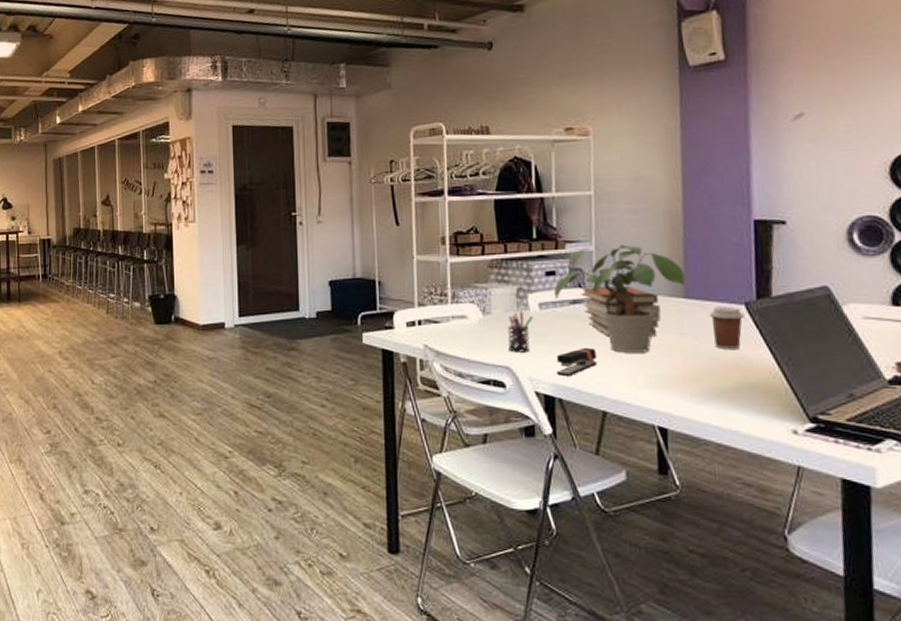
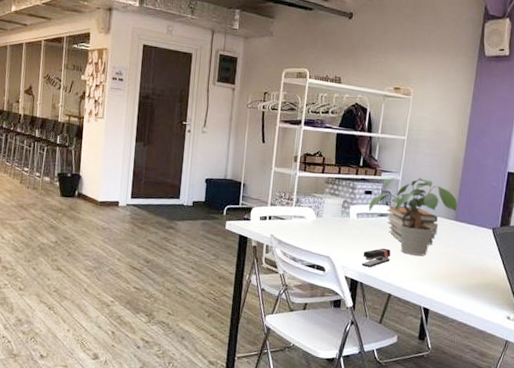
pen holder: present [508,311,534,353] -> none [331,217,352,248]
coffee cup: present [709,306,744,349] -> none [469,229,491,259]

